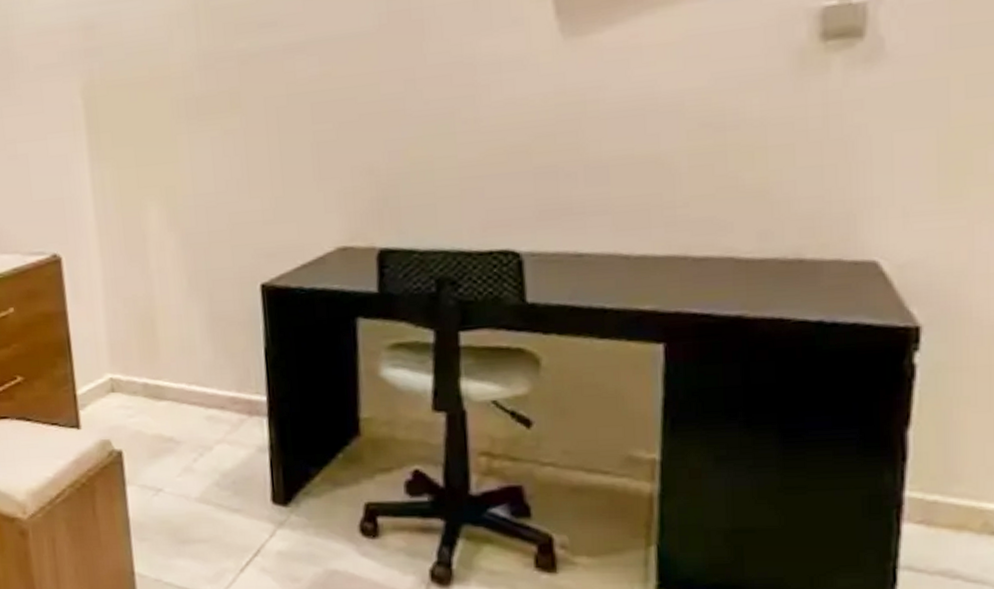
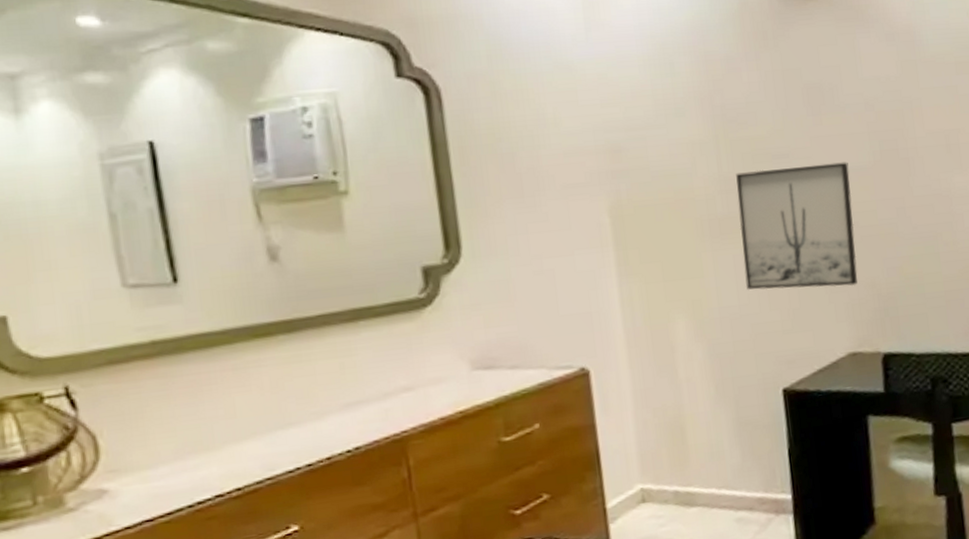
wall art: none [216,27,353,176] -> present [736,162,858,290]

